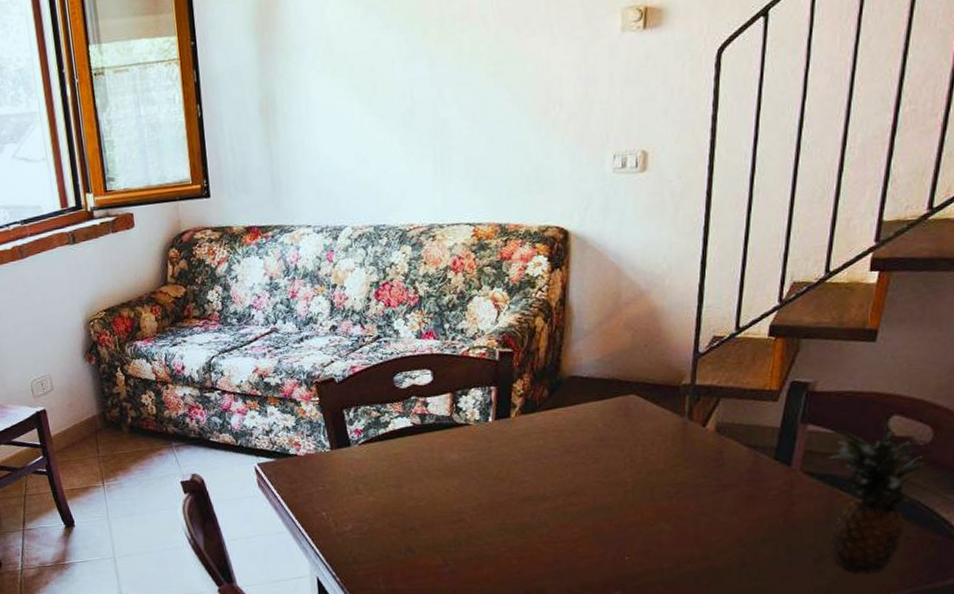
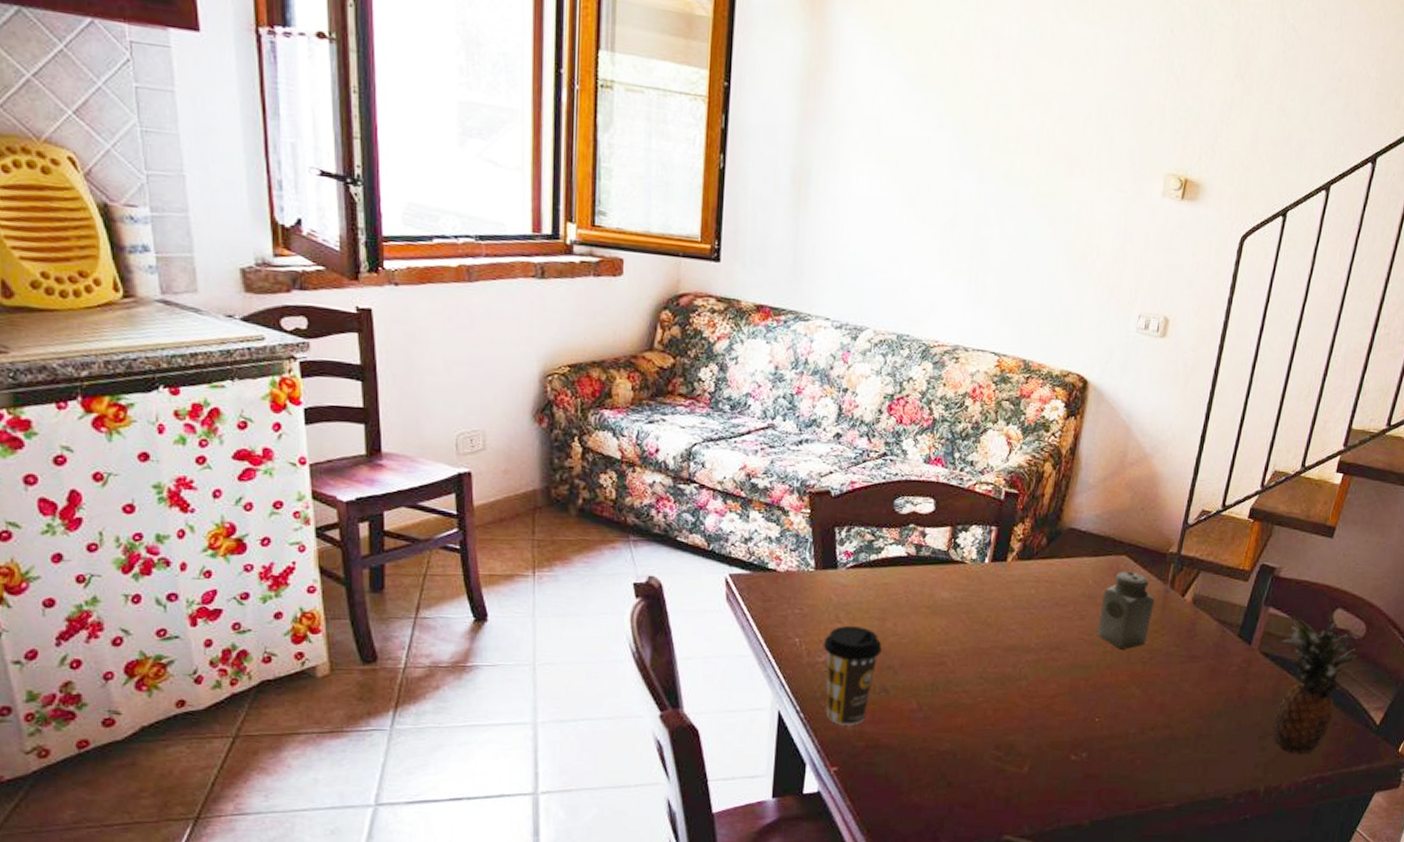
coffee cup: none [348,495,402,585] -> present [823,625,882,725]
salt shaker: none [614,409,673,487] -> present [1097,571,1155,649]

